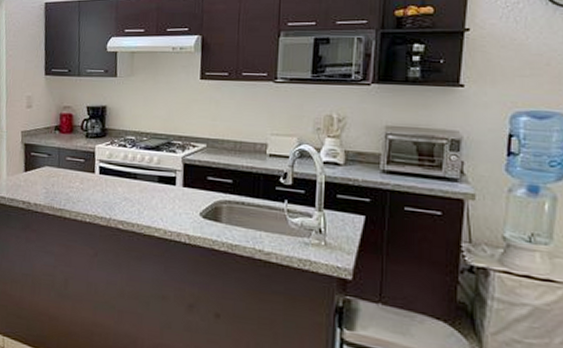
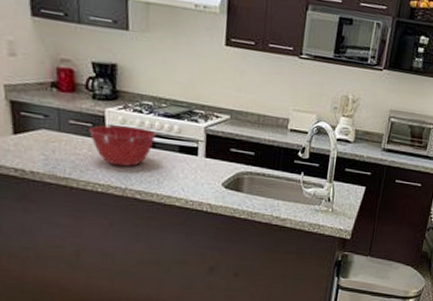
mixing bowl: none [82,159,138,198] -> present [89,125,156,167]

